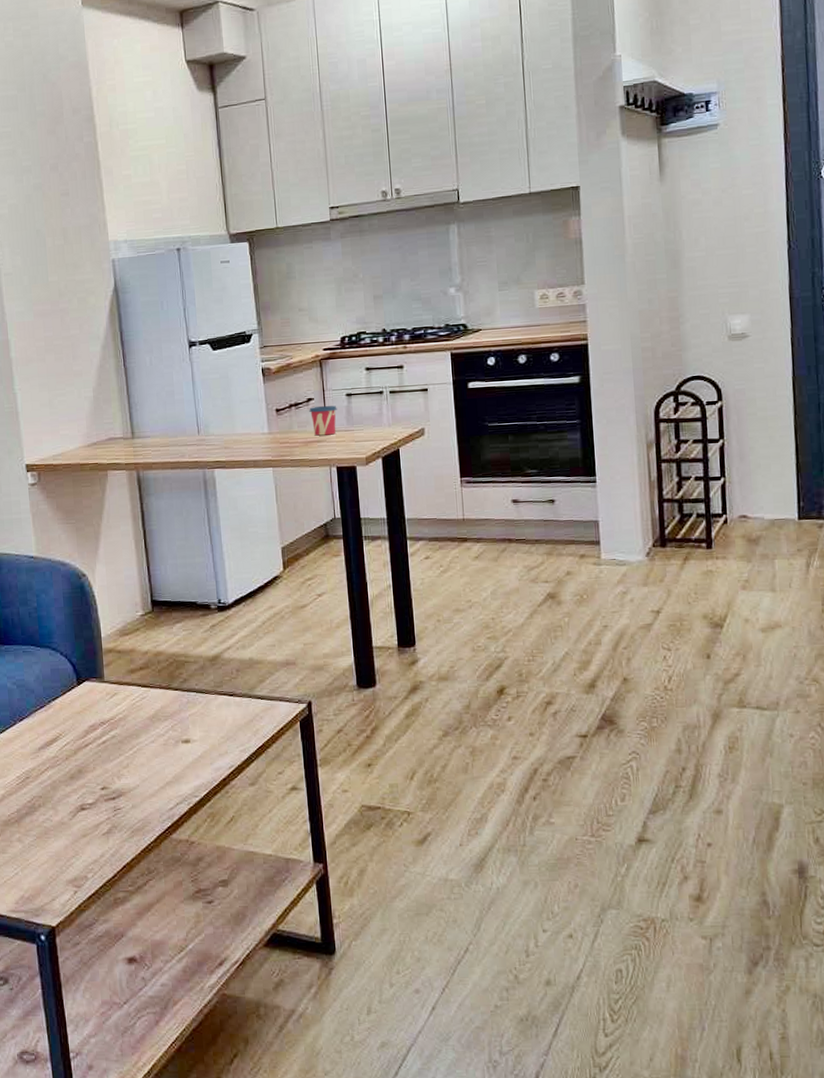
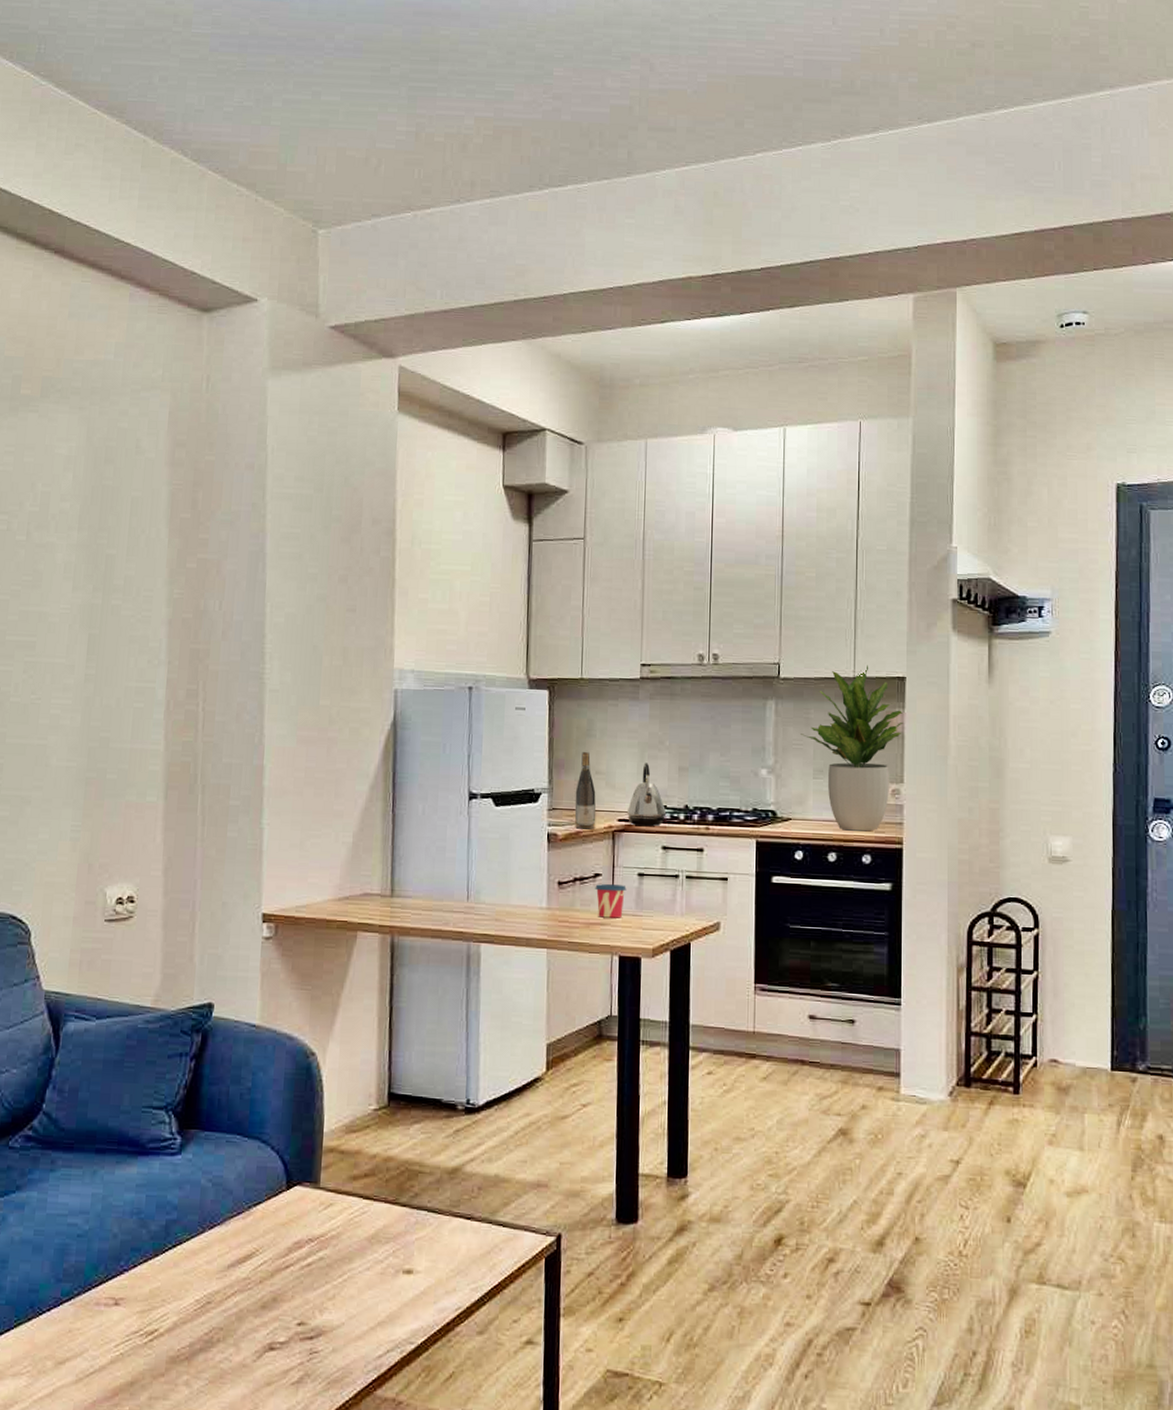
wine bottle: none [282,292,304,362] -> present [574,751,597,829]
kettle: none [330,295,367,353] -> present [626,763,667,827]
potted plant: none [484,180,581,334] -> present [801,665,904,832]

